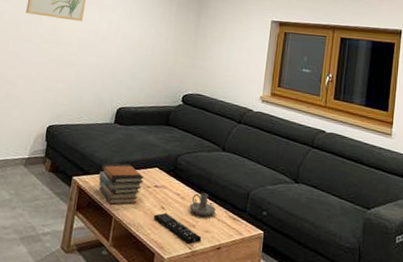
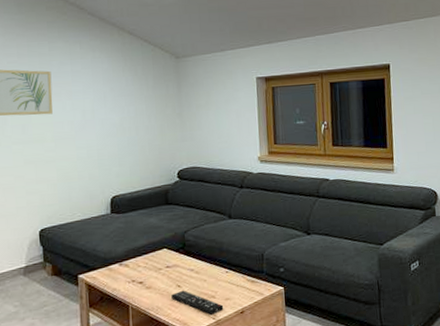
book stack: present [99,163,144,205] -> none [106,250,154,294]
candle holder: present [189,193,216,216] -> none [205,263,233,285]

